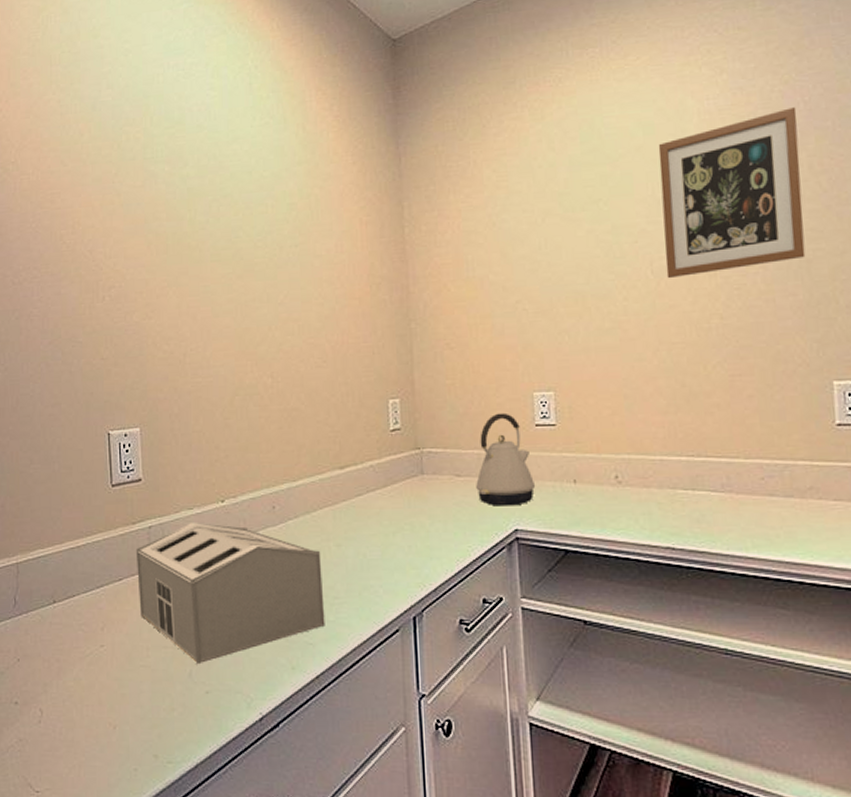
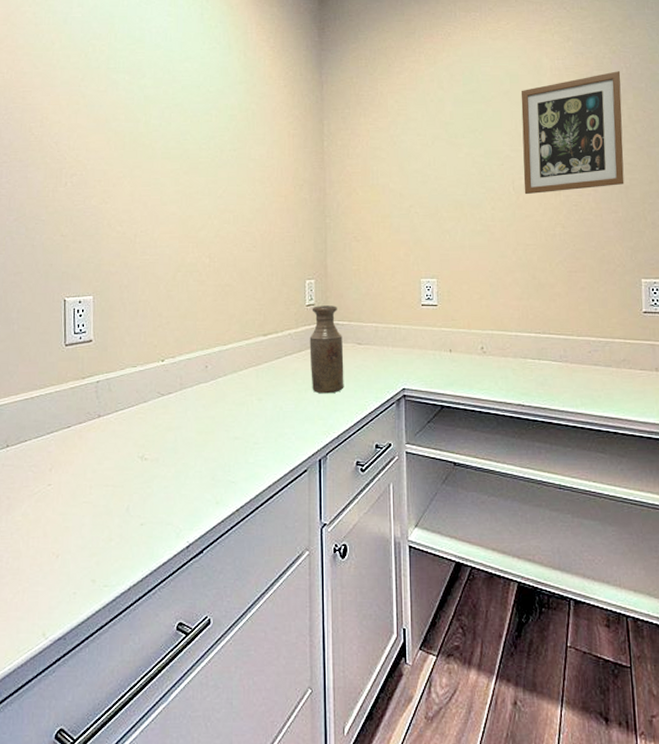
toaster: present [135,523,325,665] -> none [84,379,246,501]
bottle: none [396,429,441,538] -> present [309,305,344,394]
kettle: present [476,412,536,506] -> none [373,294,420,370]

